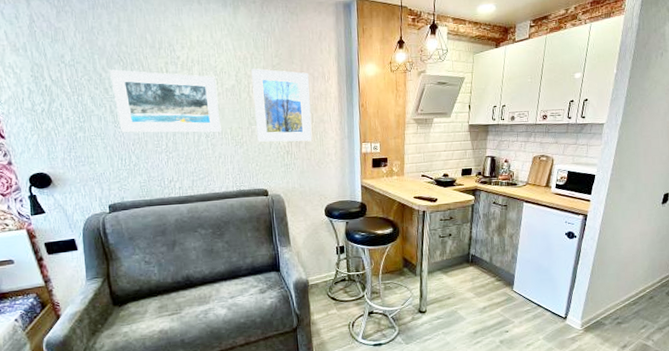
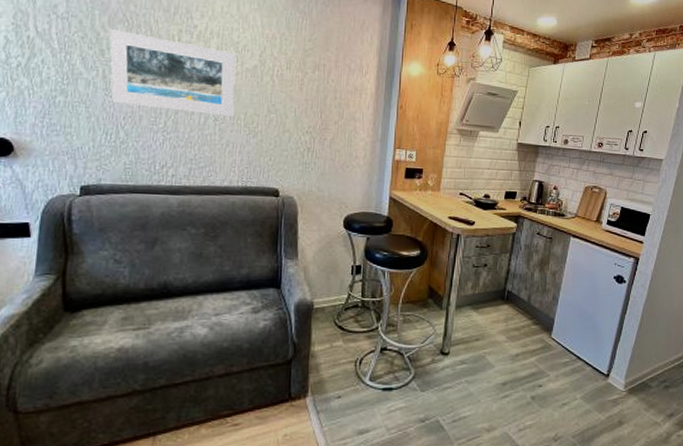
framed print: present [251,68,313,142] -> none [275,50,345,140]

